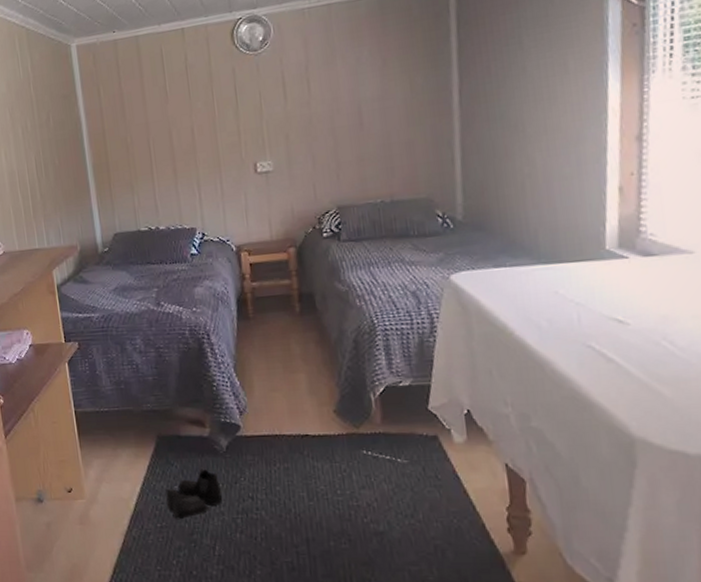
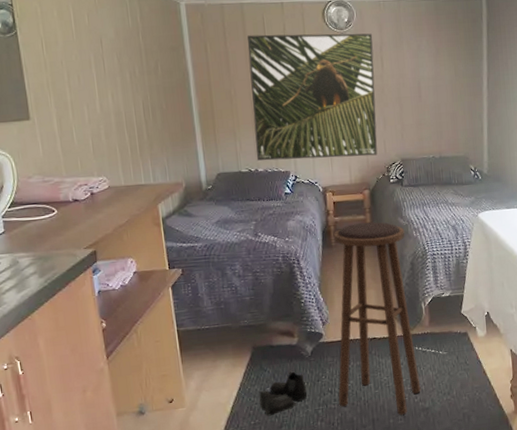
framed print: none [143,50,306,217] -> present [246,33,378,161]
stool: none [251,287,372,538] -> present [334,222,421,415]

